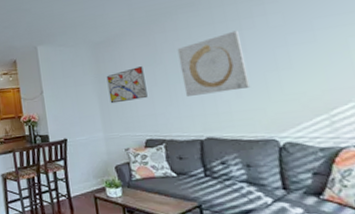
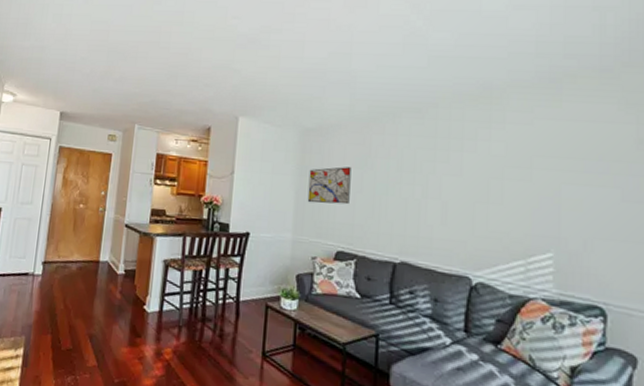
wall art: present [177,30,251,96] -> none [389,150,459,216]

